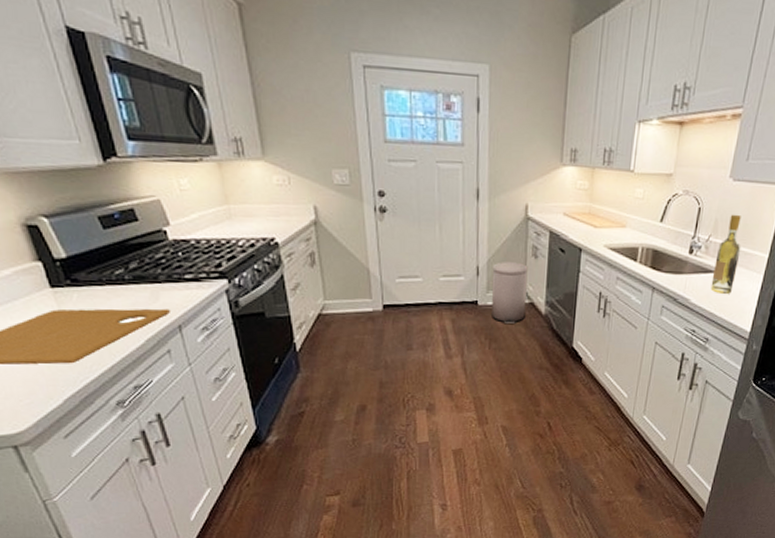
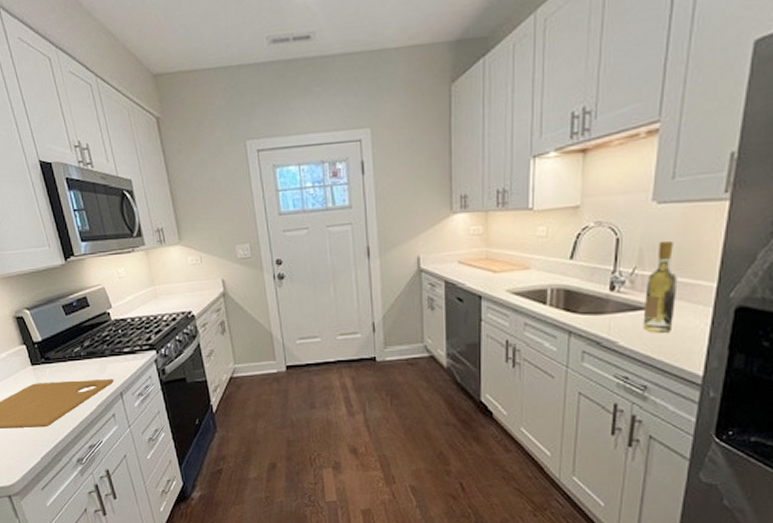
pedal bin: present [491,260,528,325] -> none [388,314,426,380]

